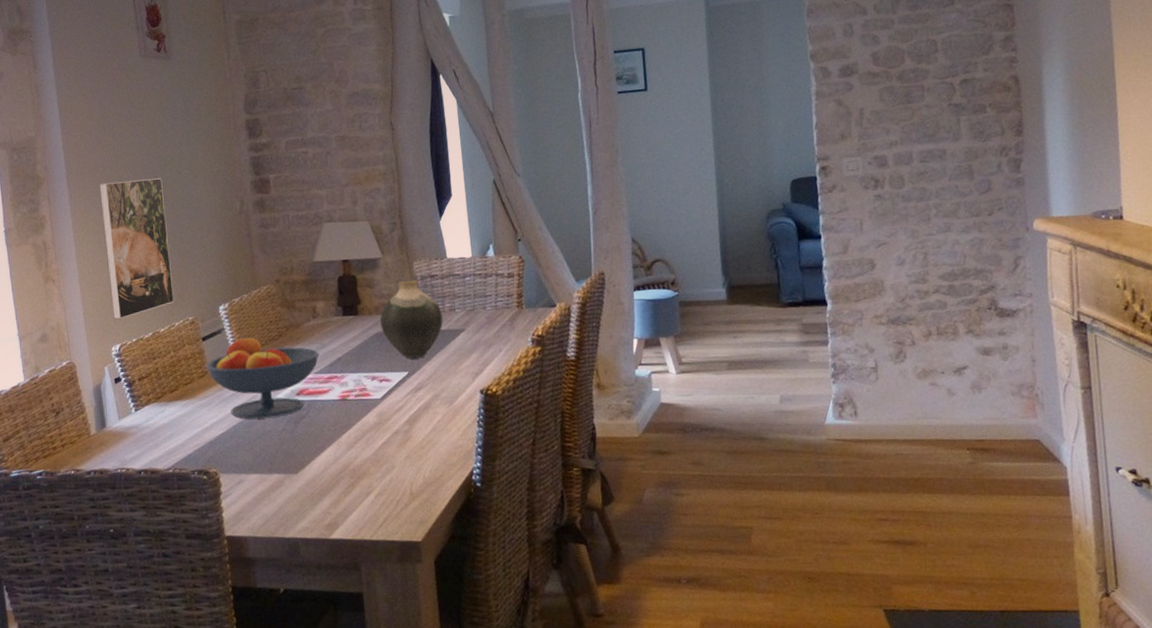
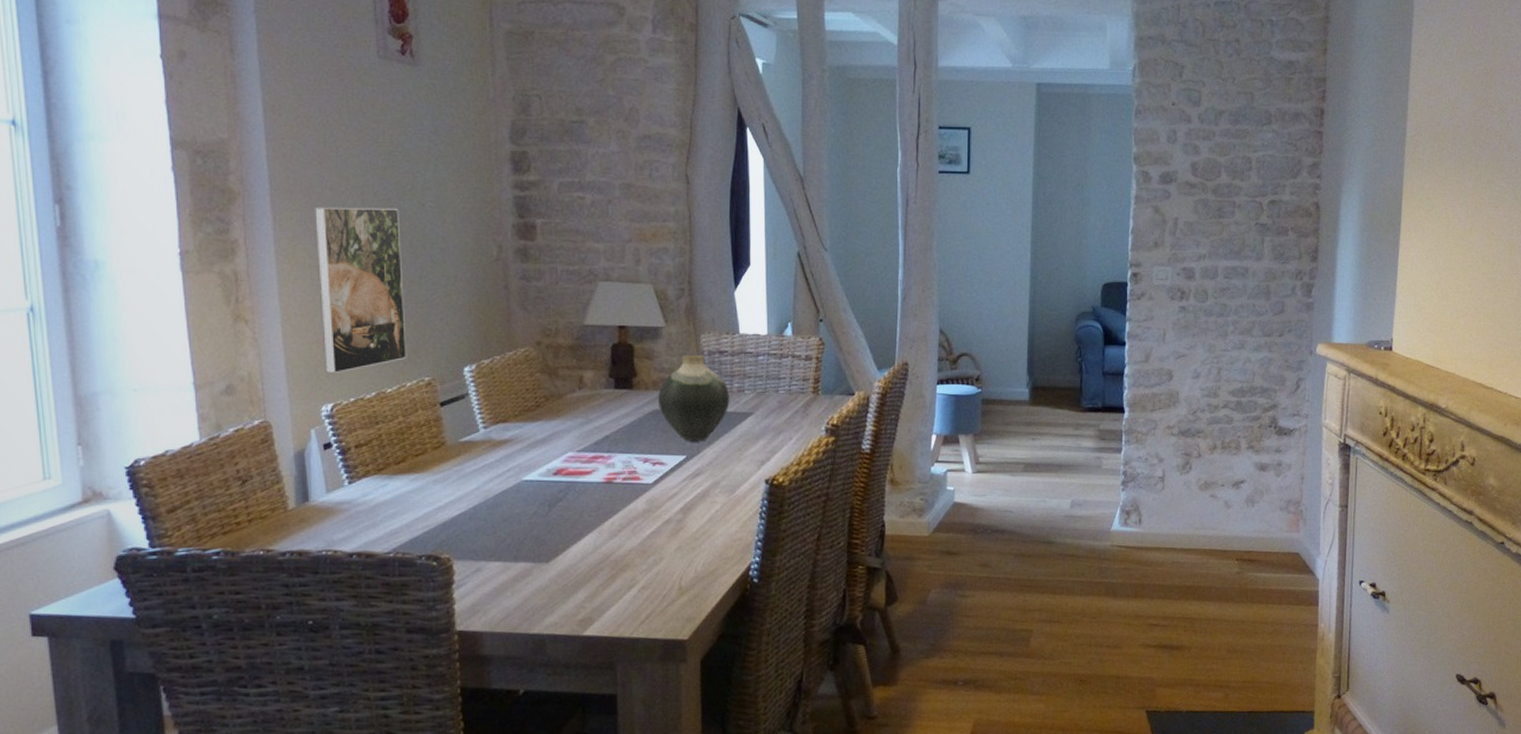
fruit bowl: present [205,337,319,419] -> none [443,405,584,499]

